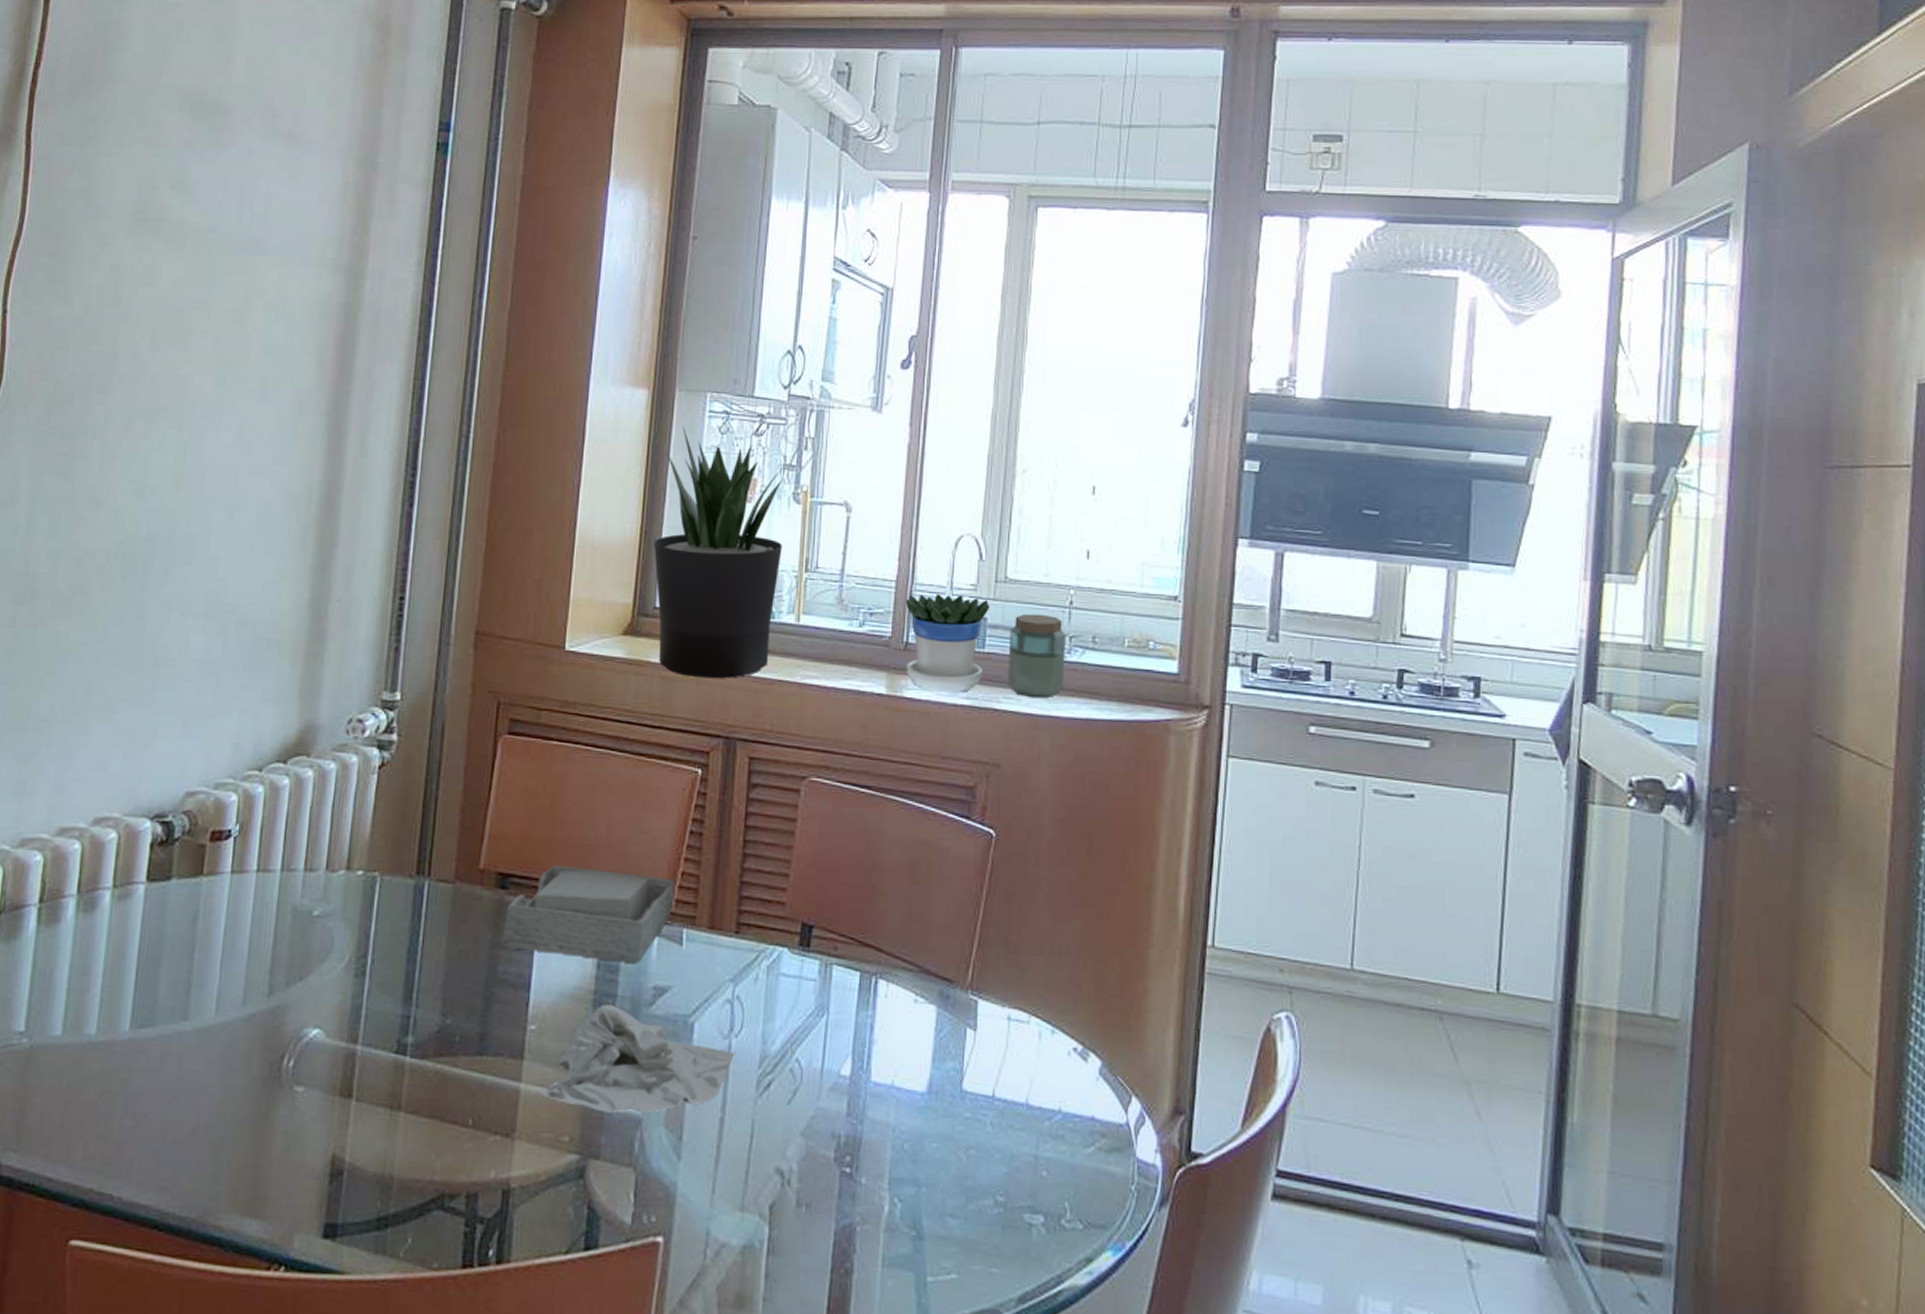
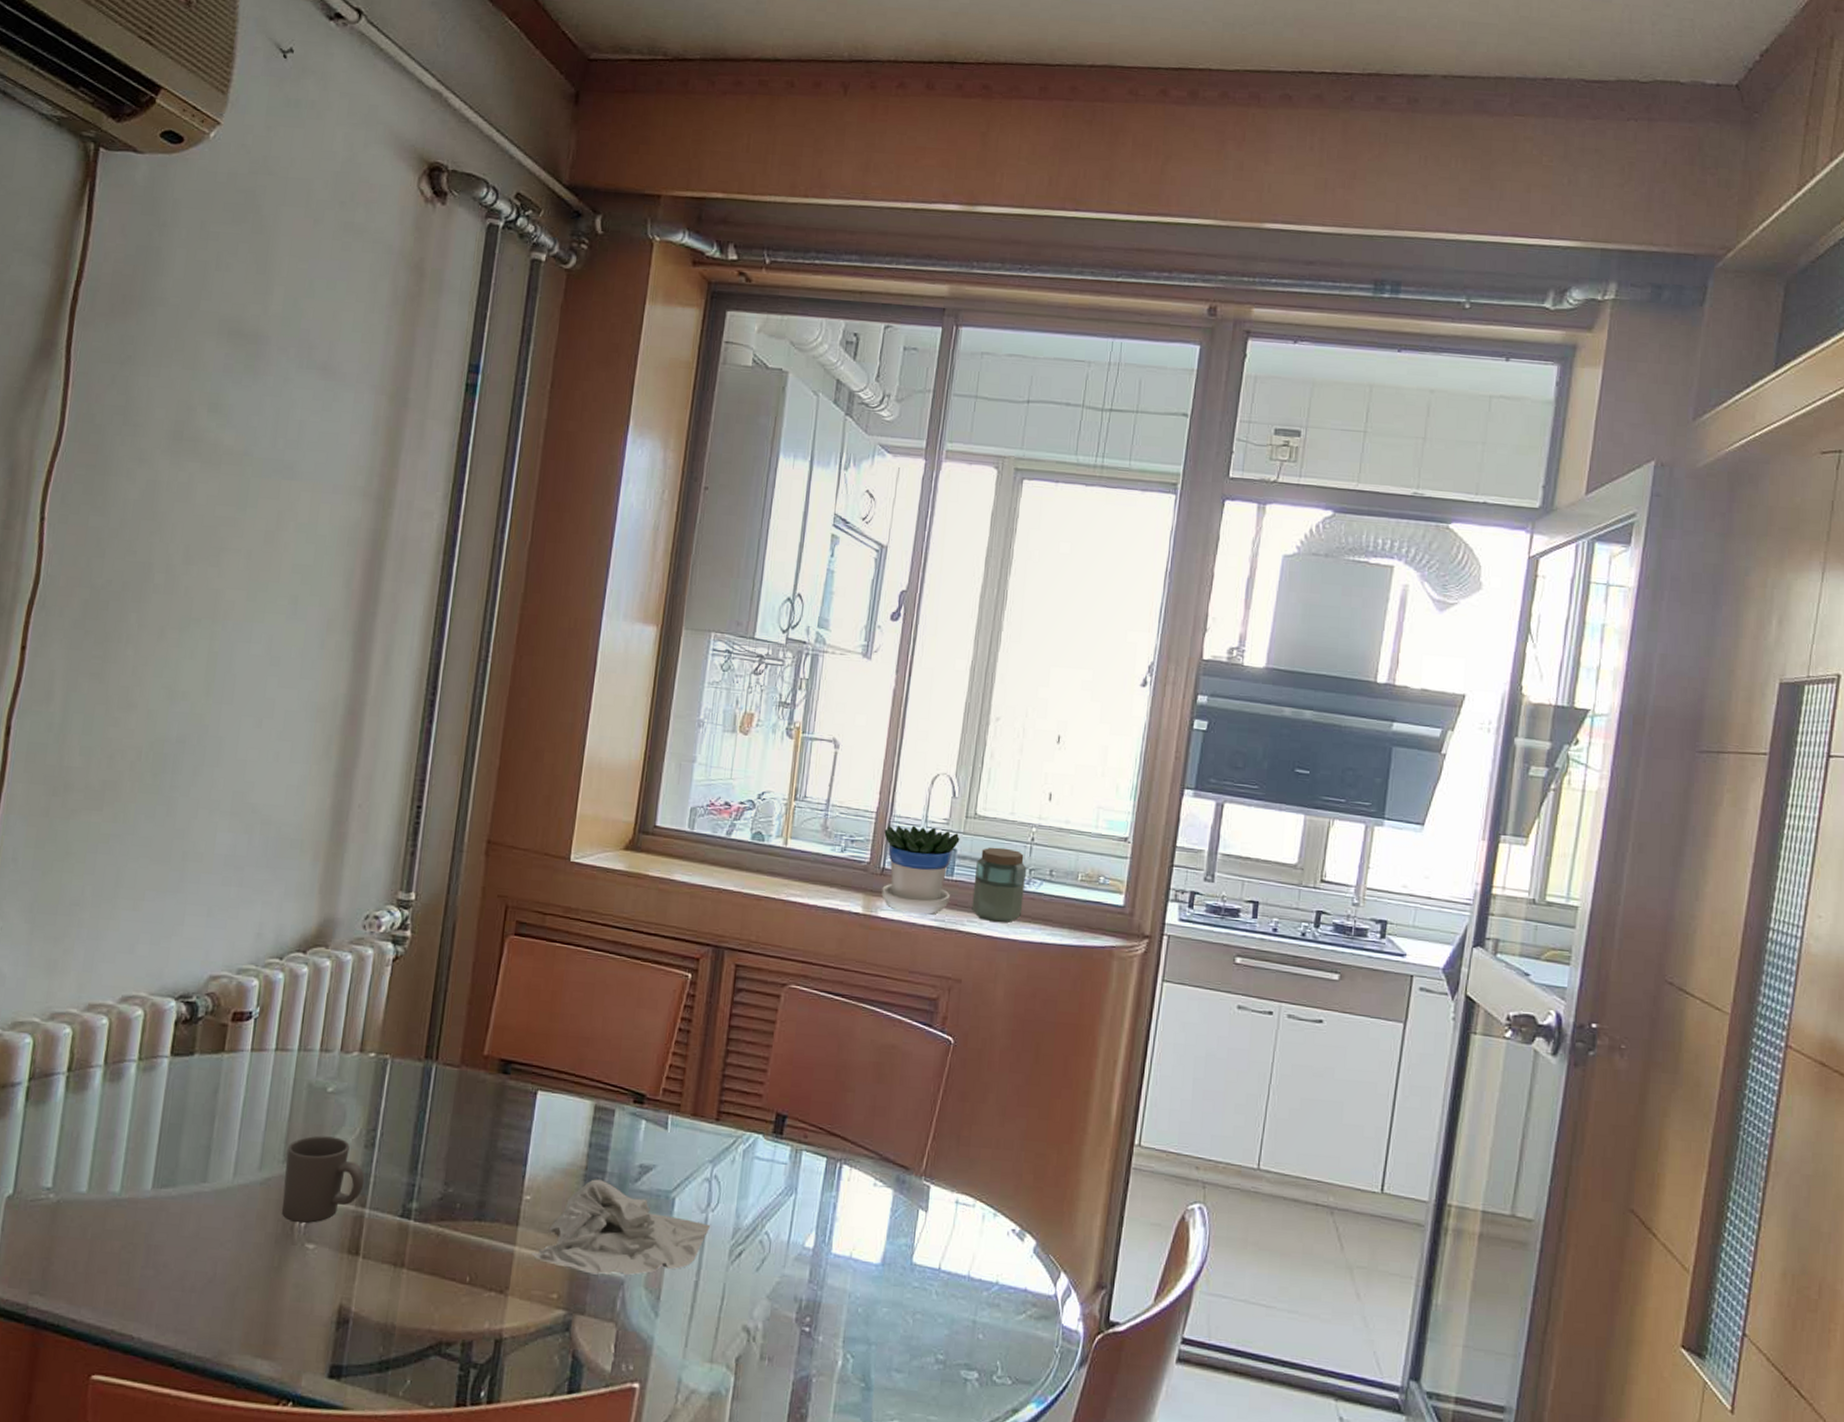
mug: none [268,964,356,1063] -> present [282,1135,365,1223]
napkin holder: present [503,865,675,965] -> none [503,1054,663,1145]
planter: present [653,426,784,679] -> none [655,662,779,893]

